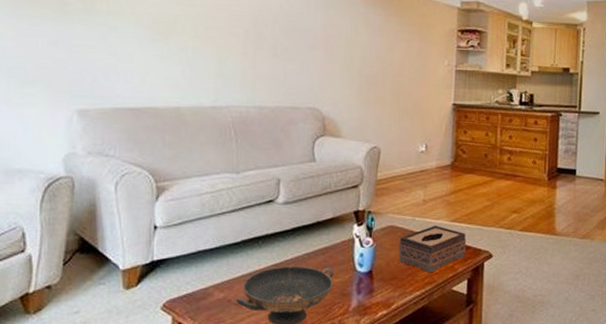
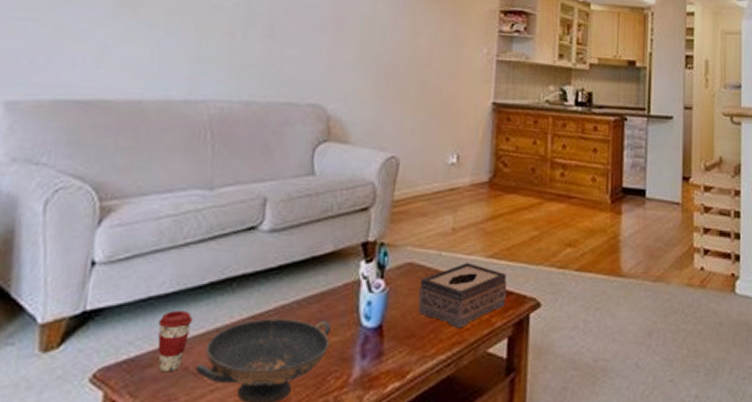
coffee cup: none [207,260,232,303] -> present [157,309,193,373]

